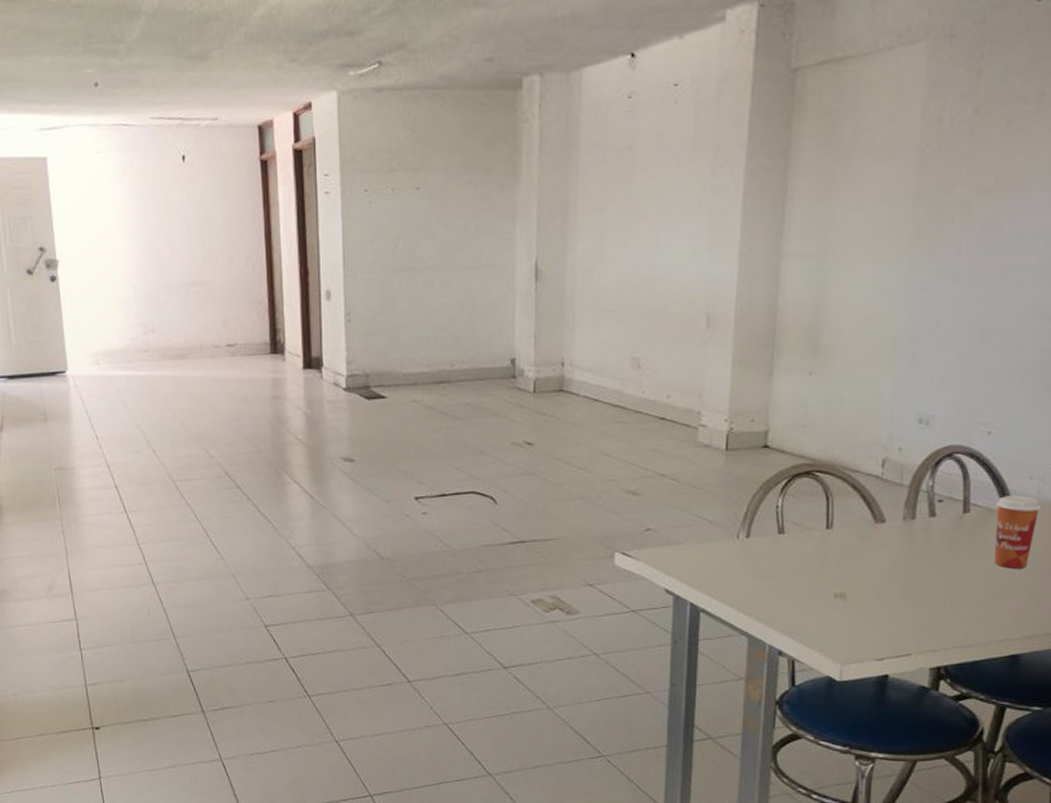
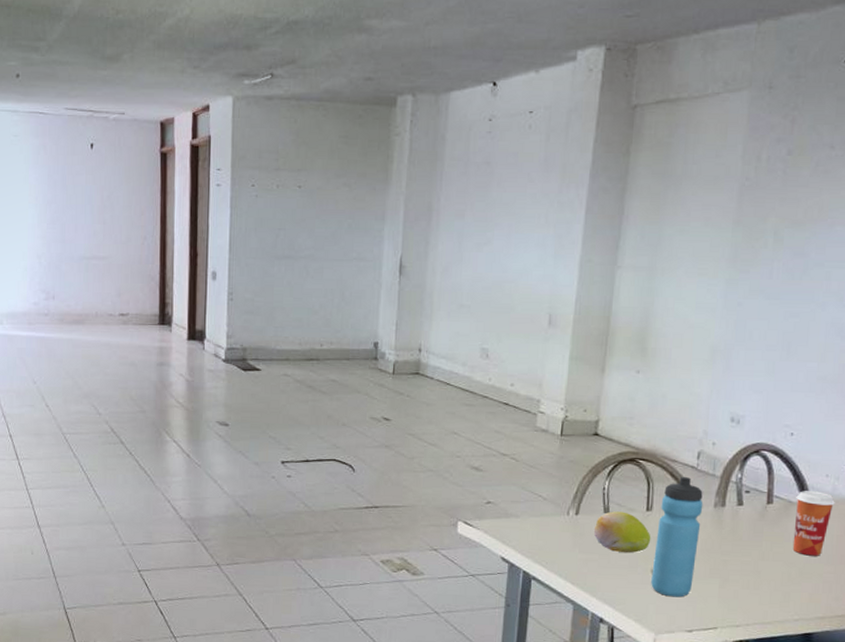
fruit: none [767,531,833,577] -> present [593,511,651,553]
water bottle: none [834,489,891,623] -> present [651,477,703,598]

